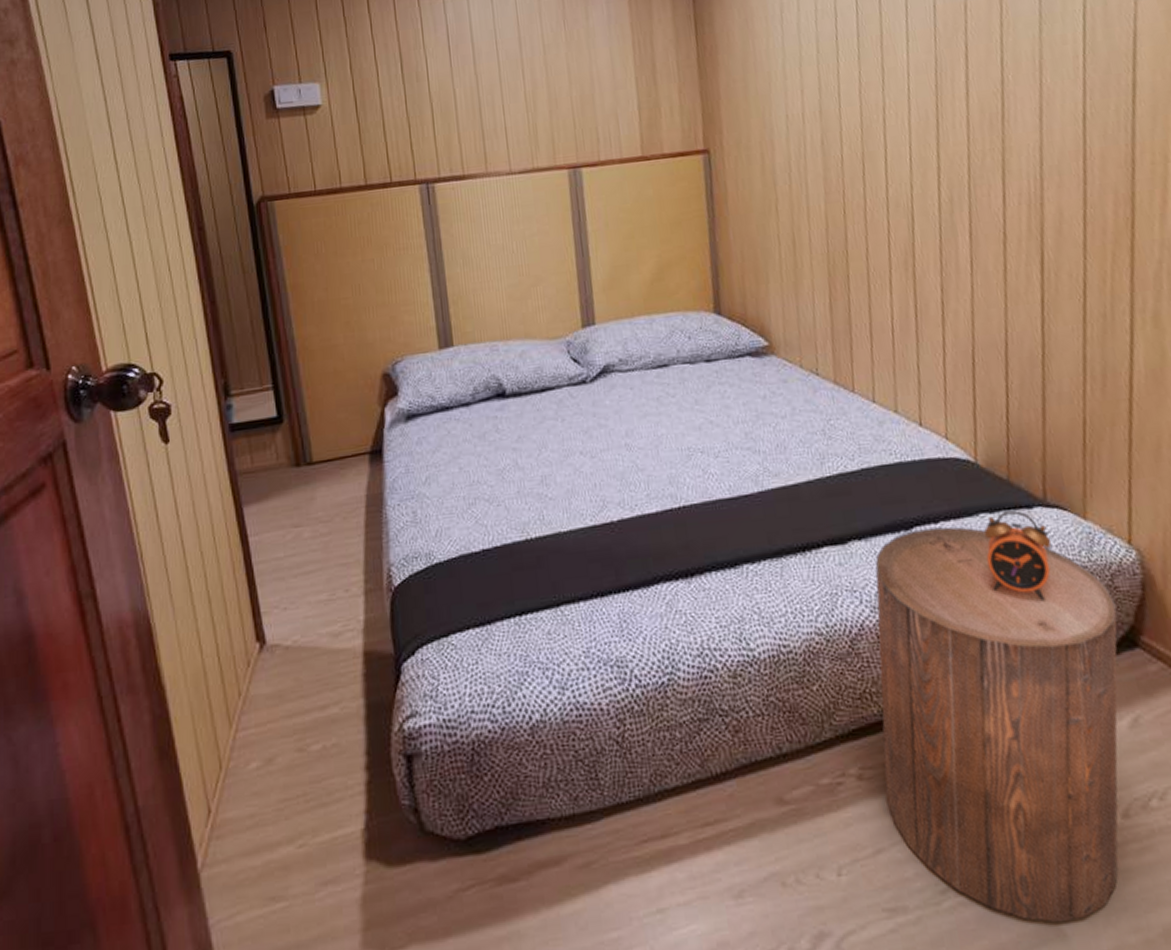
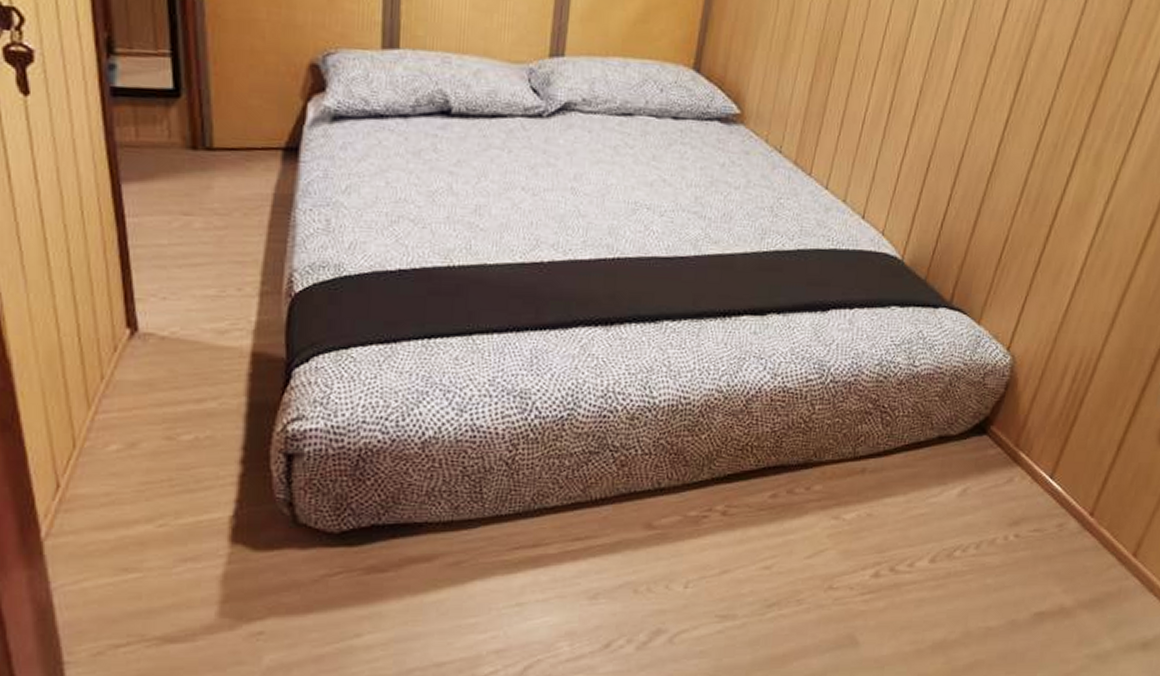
stool: present [875,526,1119,924] -> none [741,312,980,634]
alarm clock: present [984,510,1052,602] -> none [883,308,945,388]

